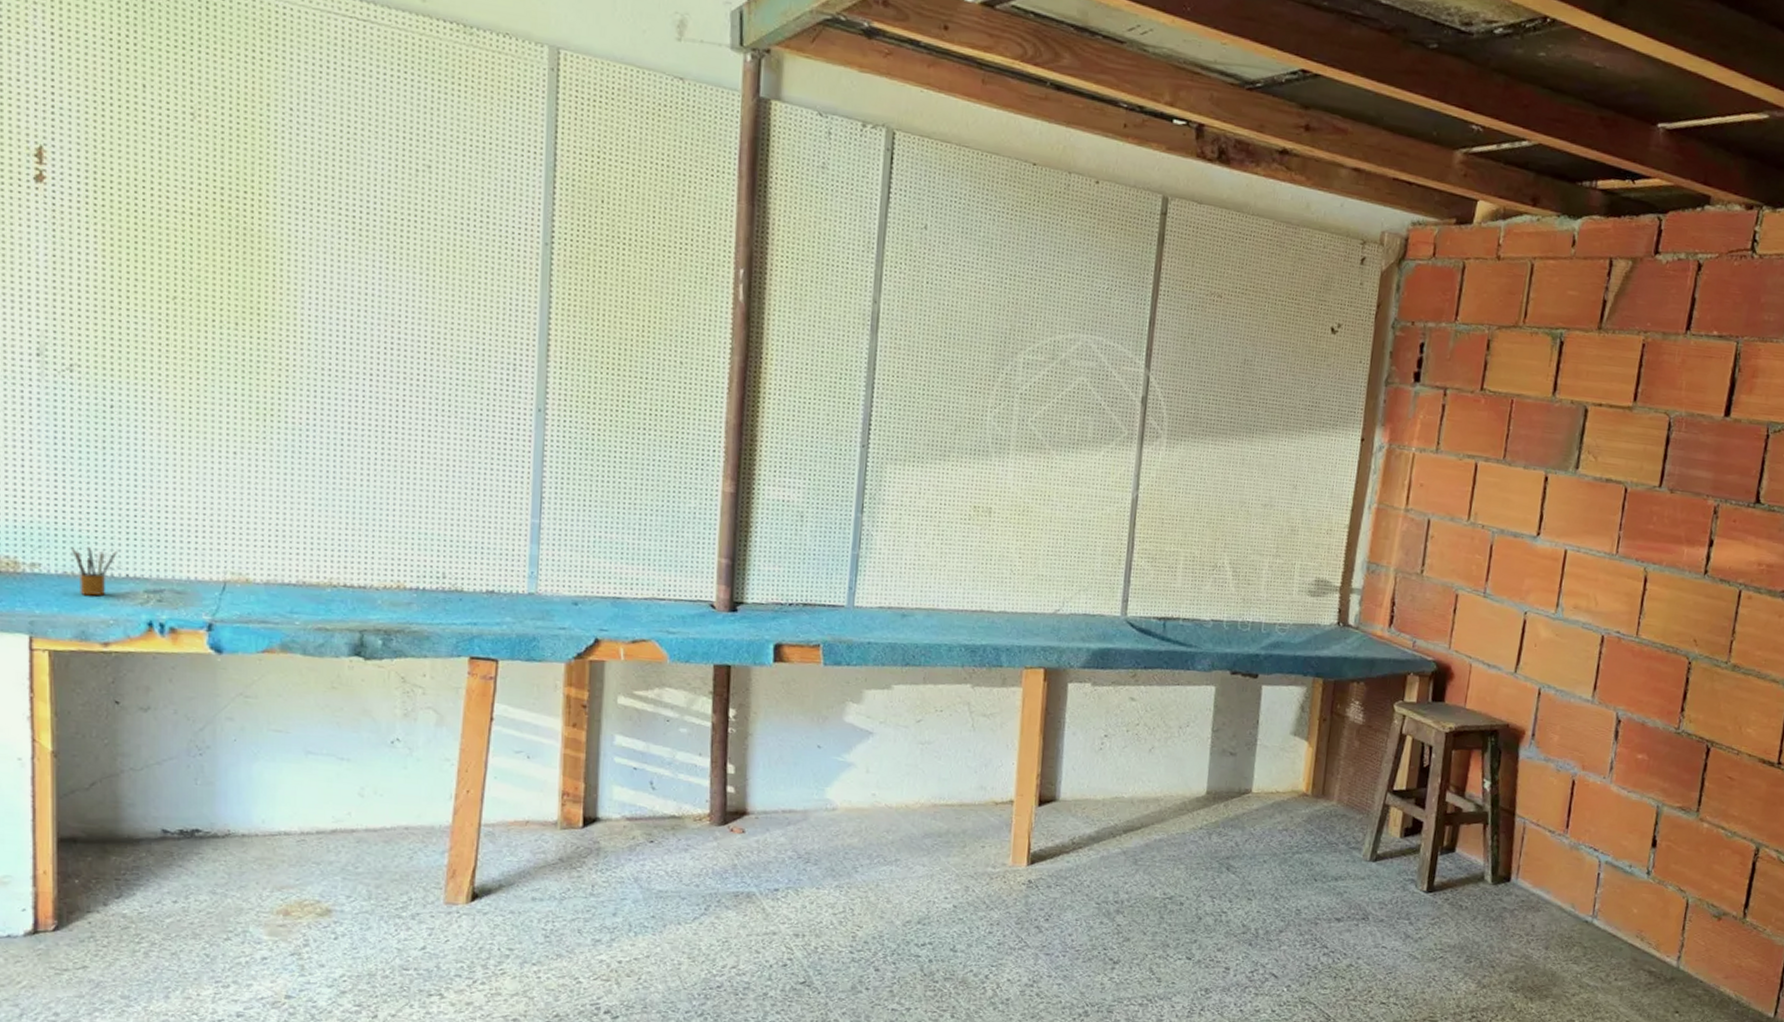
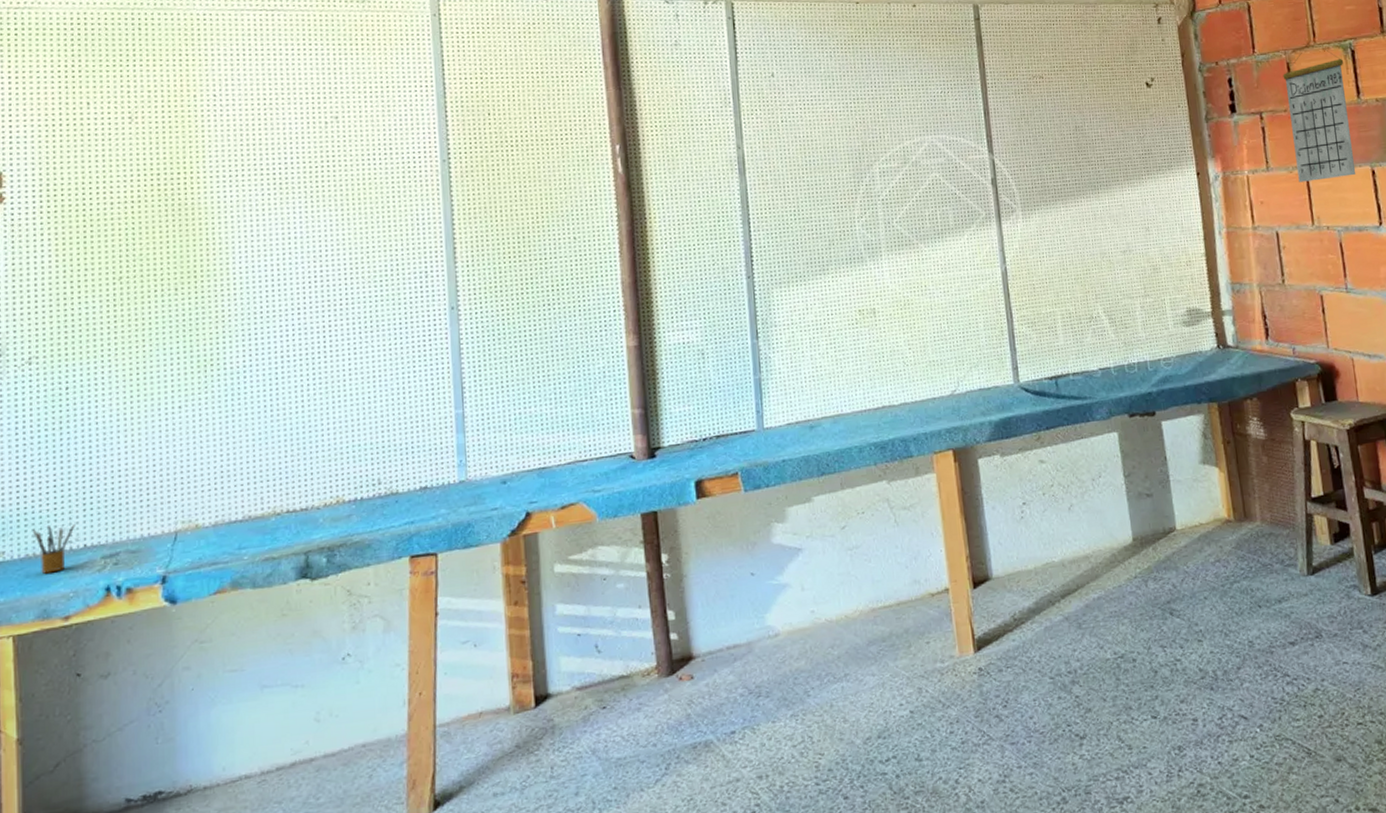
calendar: none [1466,319,1549,478] -> present [1283,39,1356,182]

